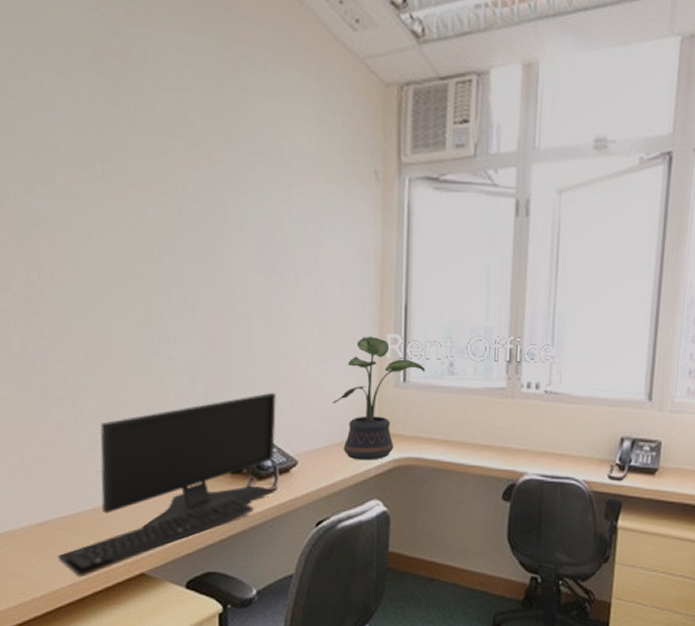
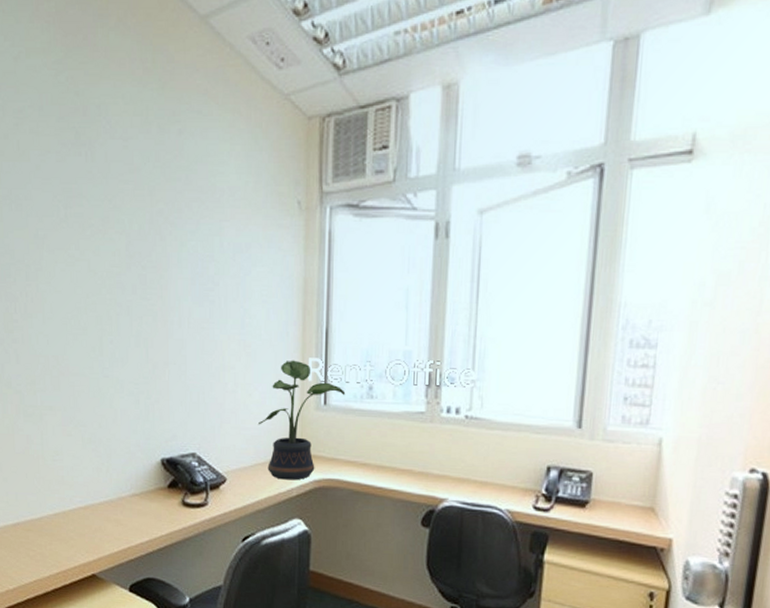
computer keyboard: present [59,497,255,578] -> none [28,509,189,575]
computer monitor: present [100,392,276,528] -> none [61,412,208,534]

